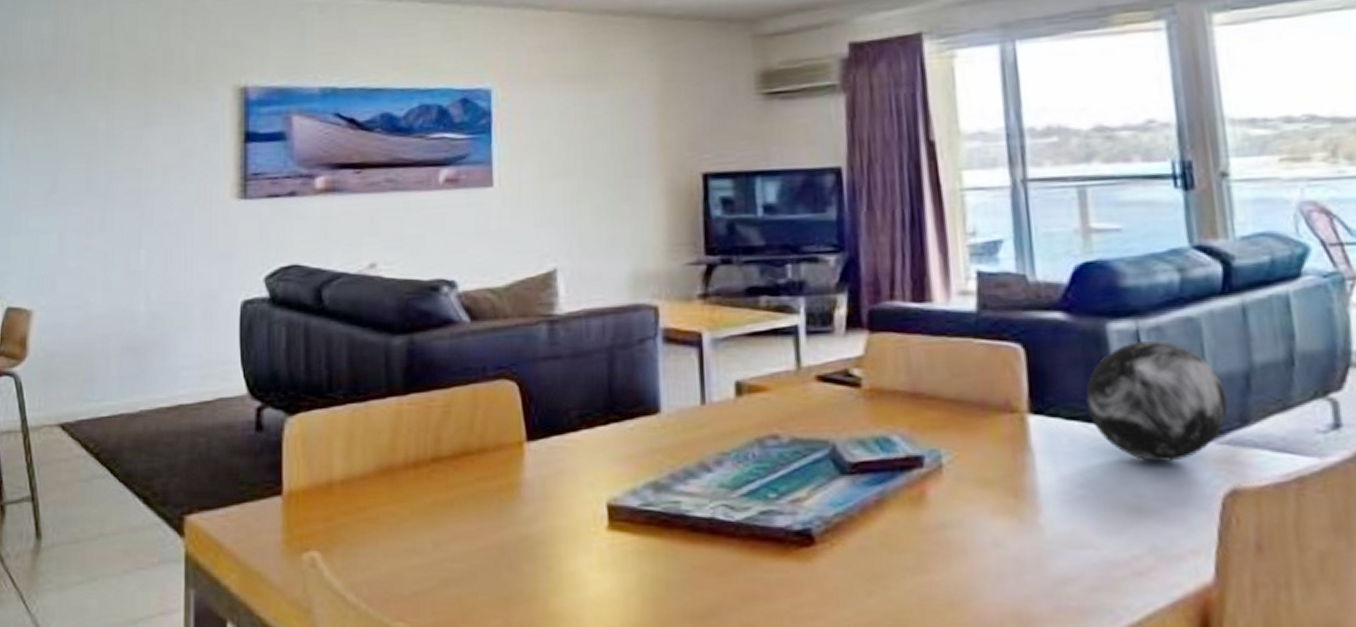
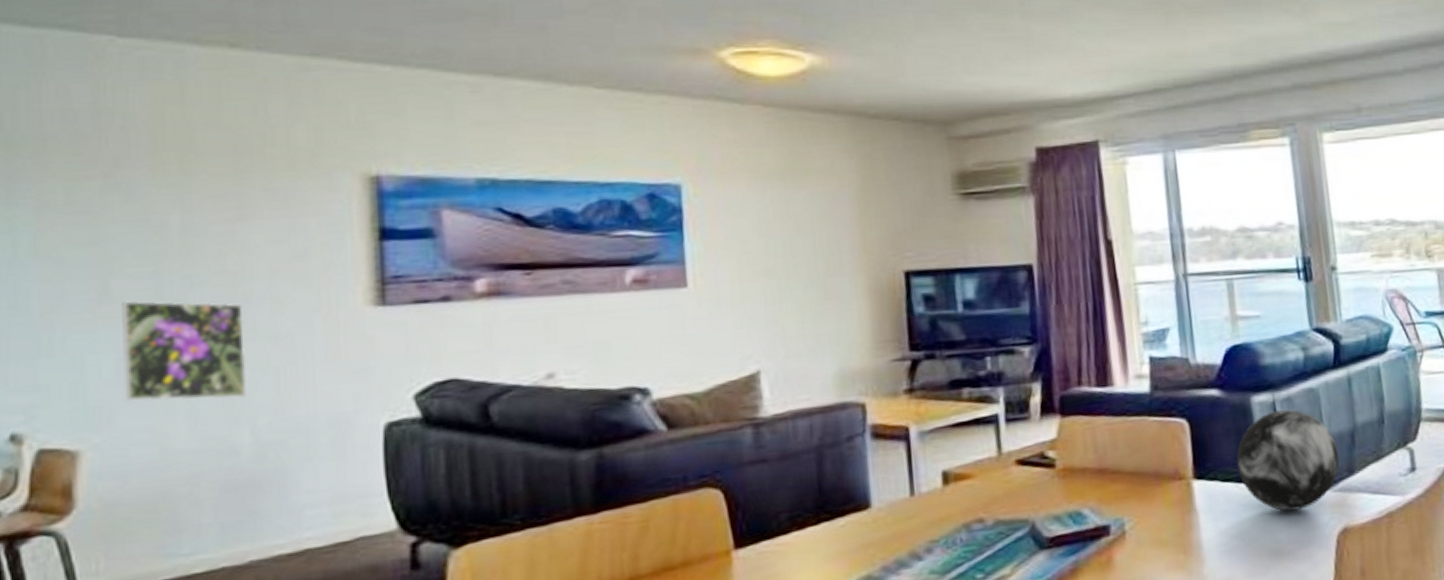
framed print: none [63,191,145,274] -> present [122,300,248,401]

